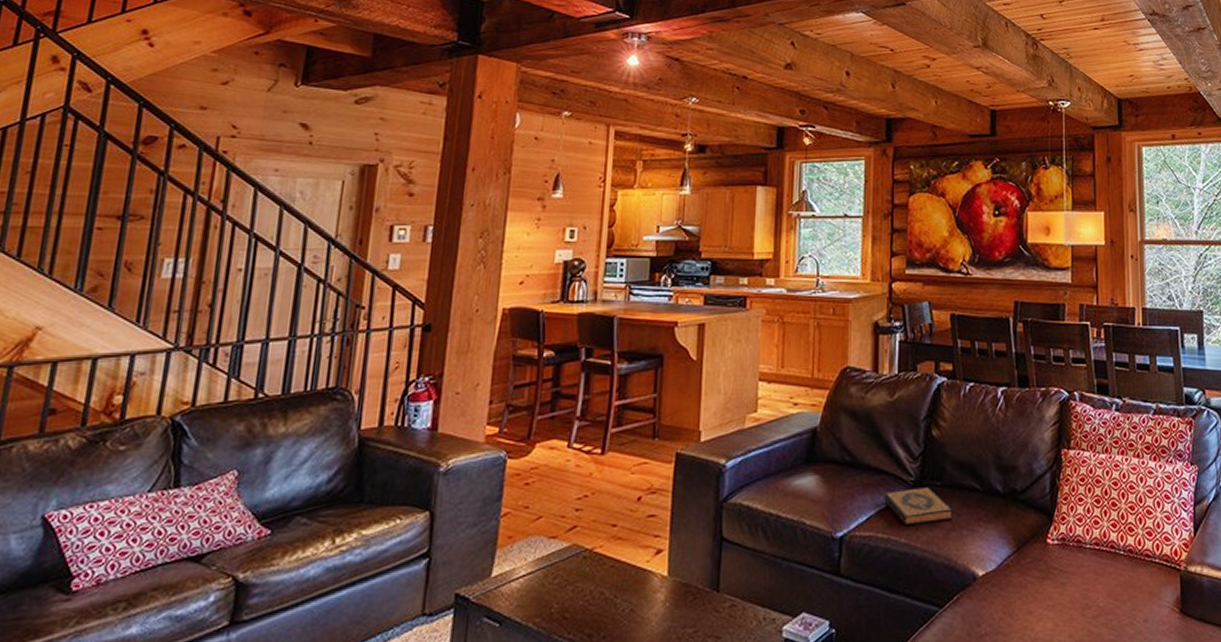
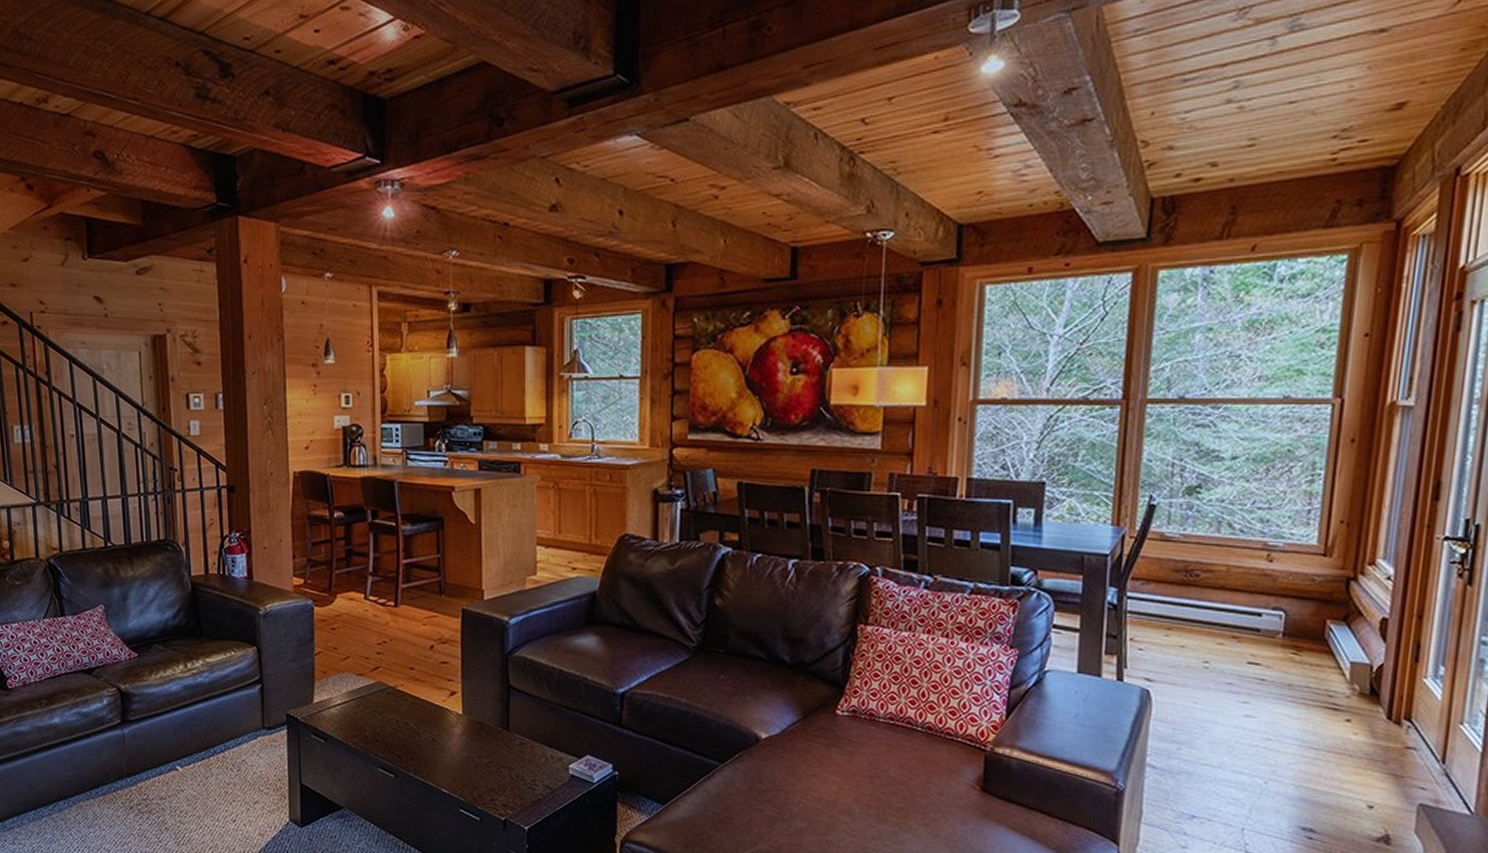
hardback book: present [884,487,953,526] -> none [665,653,736,688]

